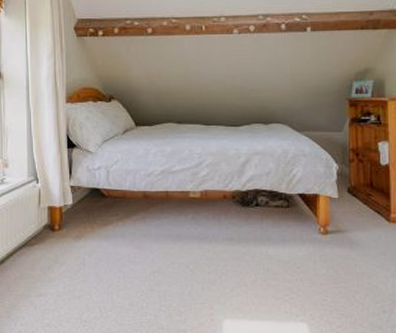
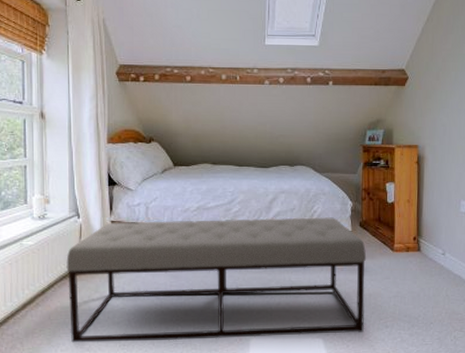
bench: none [25,182,358,319] -> present [66,217,367,343]

